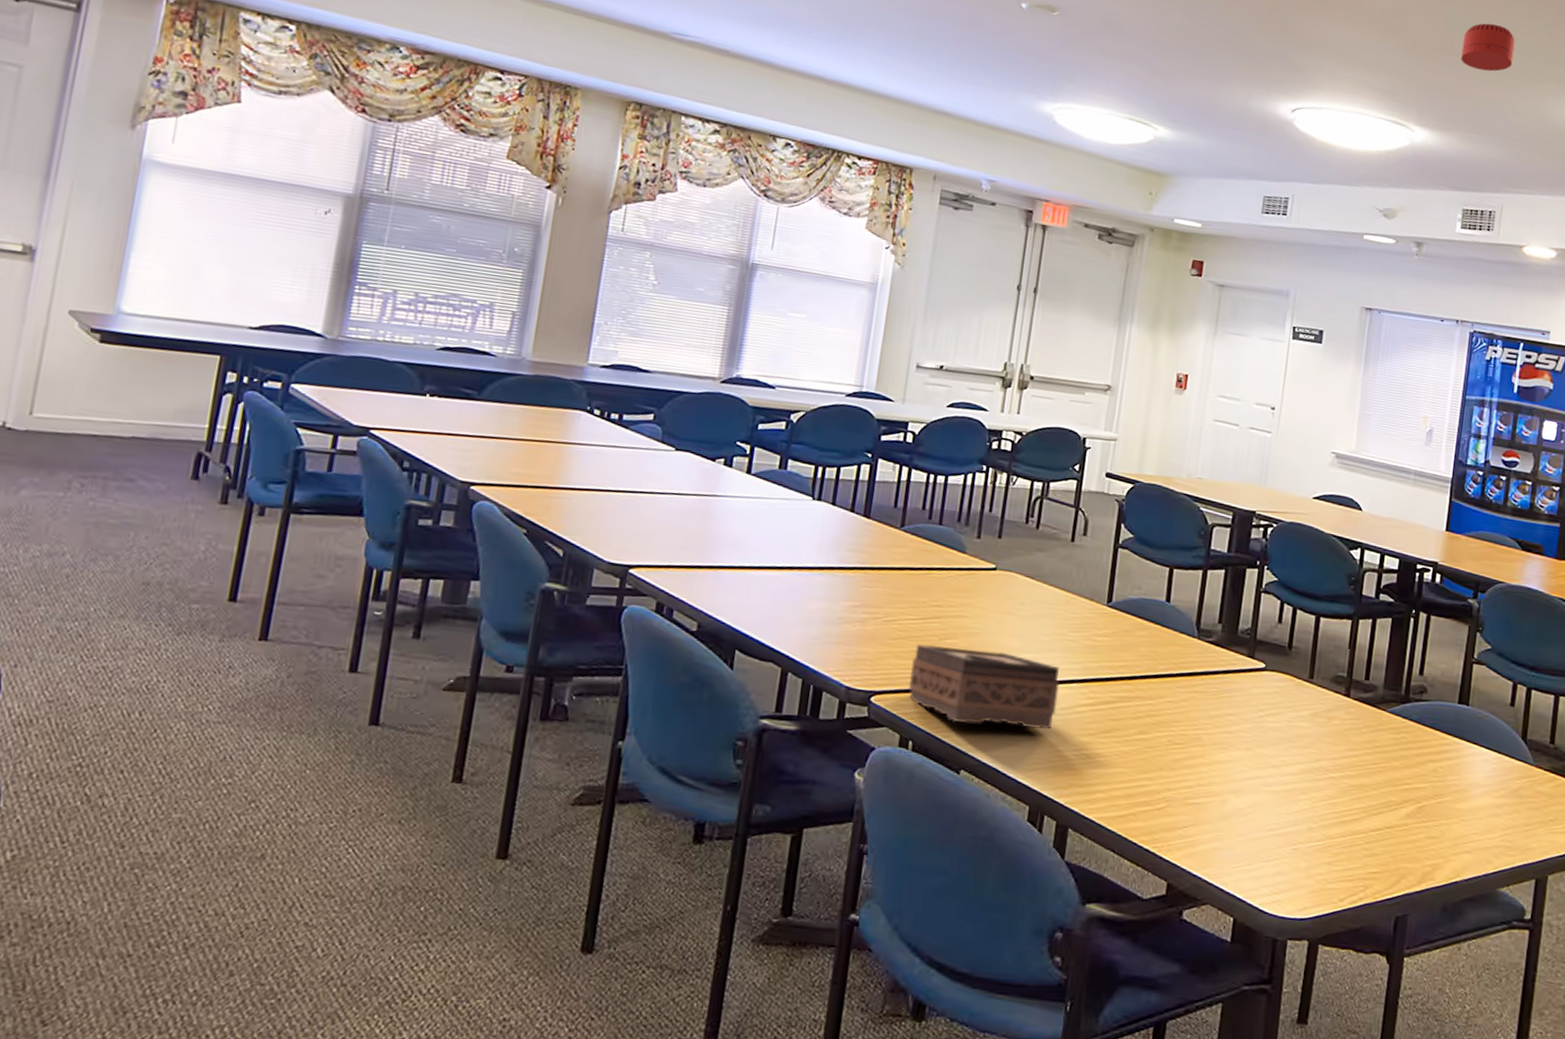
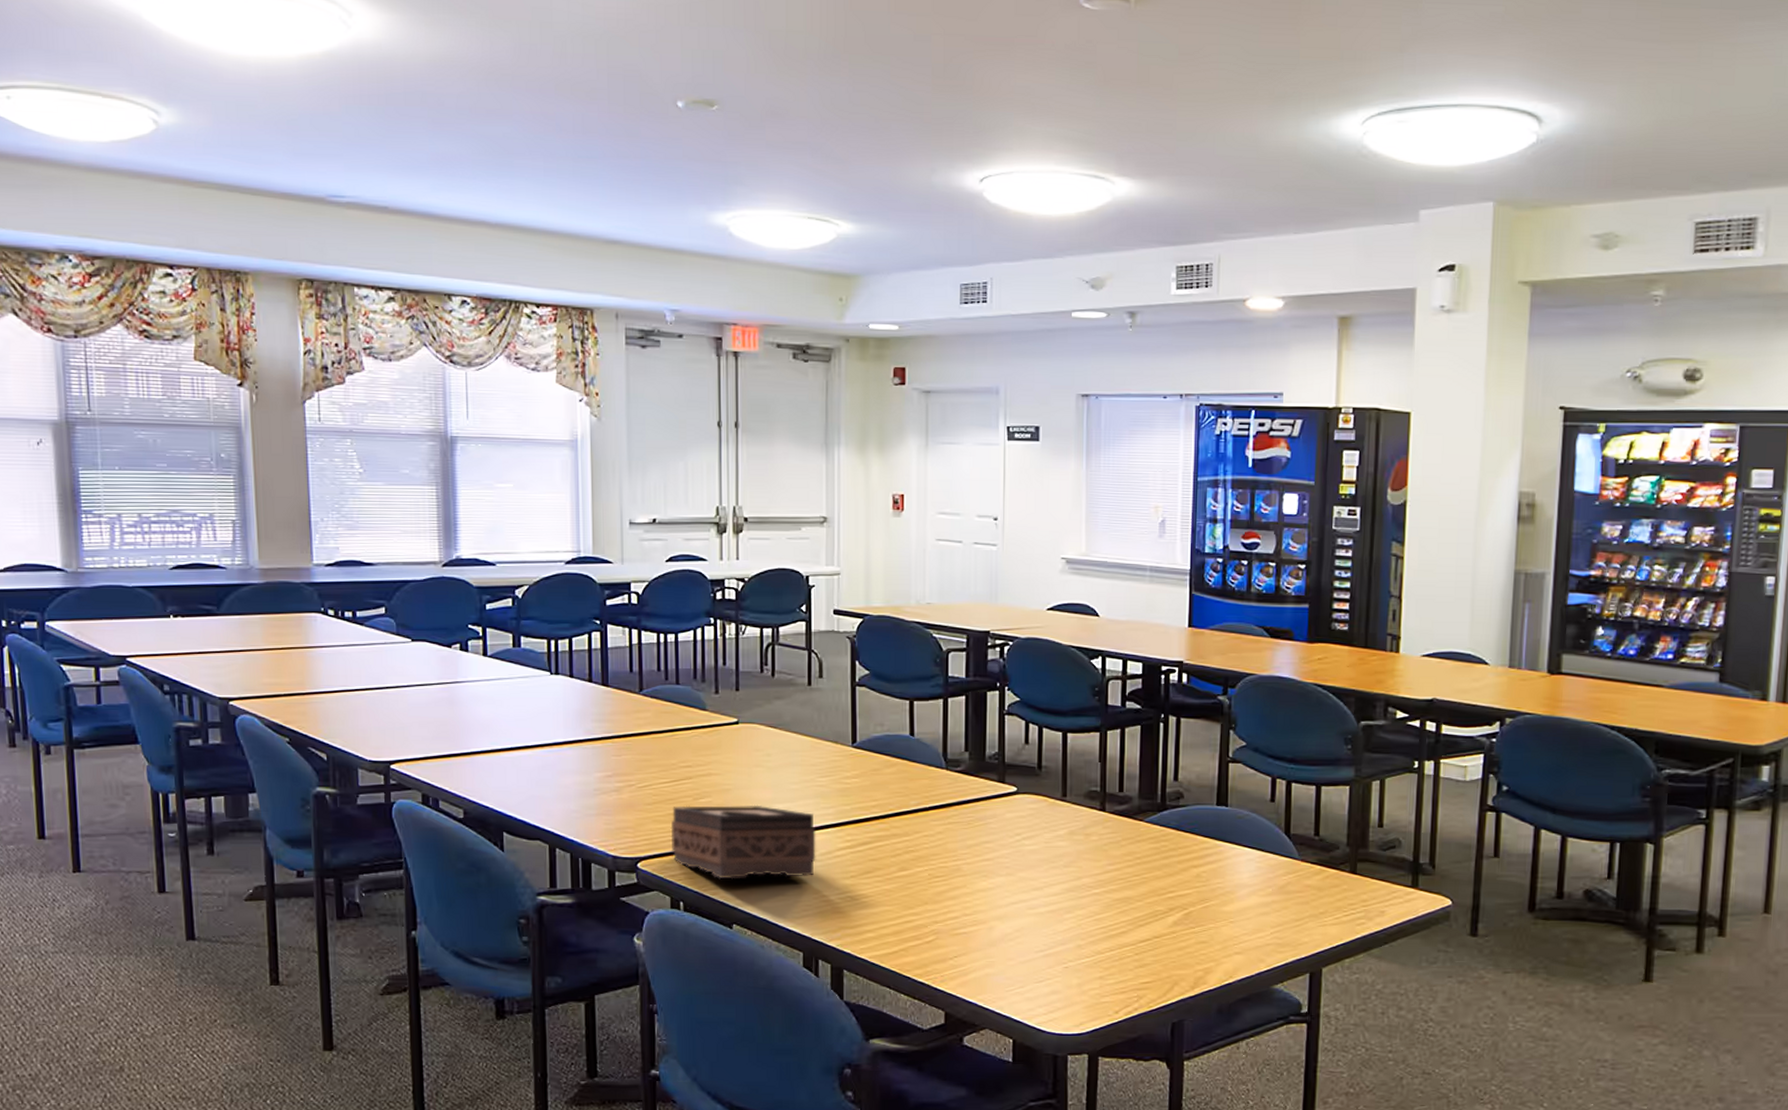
smoke detector: present [1461,23,1515,72] -> none [1160,40,1219,98]

